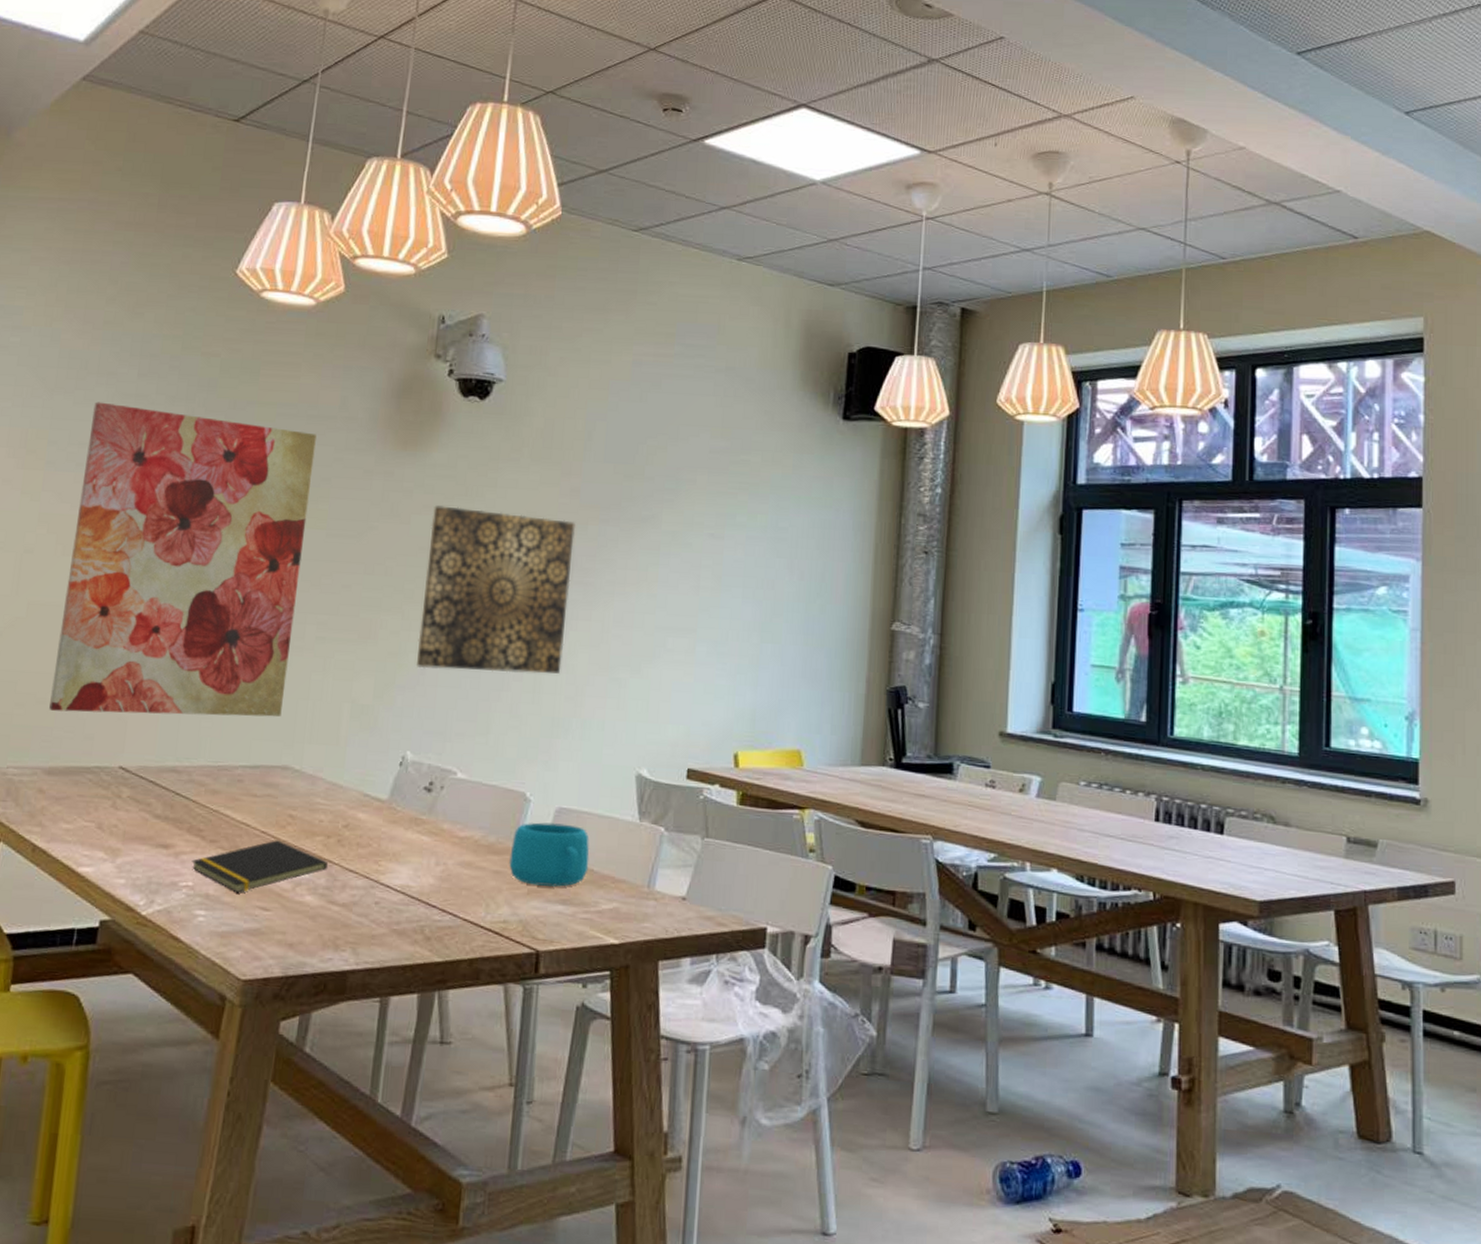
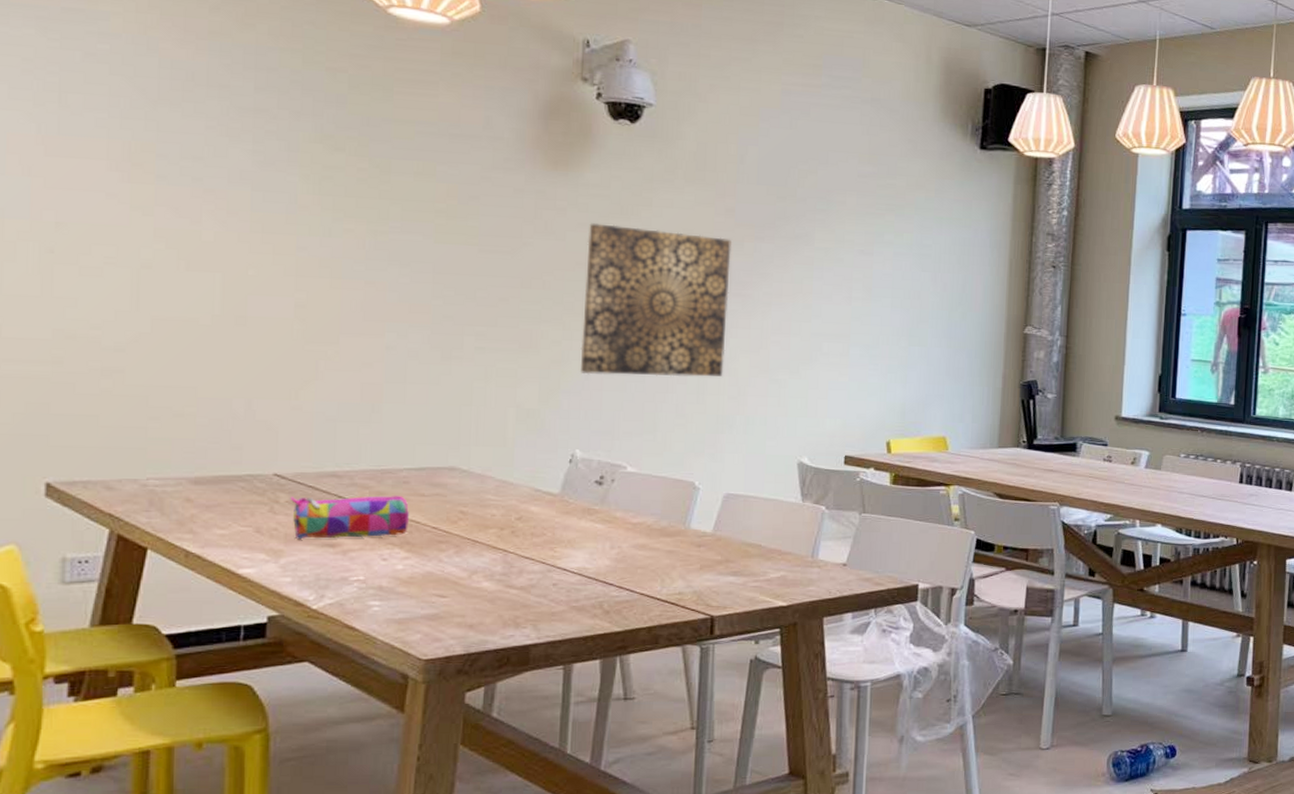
wall art: present [49,402,317,717] -> none [189,115,461,424]
pencil case: none [131,791,242,840] -> present [290,495,410,540]
notepad: present [191,840,329,893] -> none [361,534,504,584]
cup: present [509,822,590,887] -> none [681,507,757,561]

